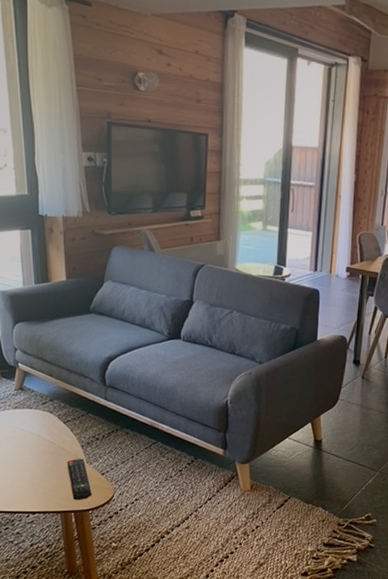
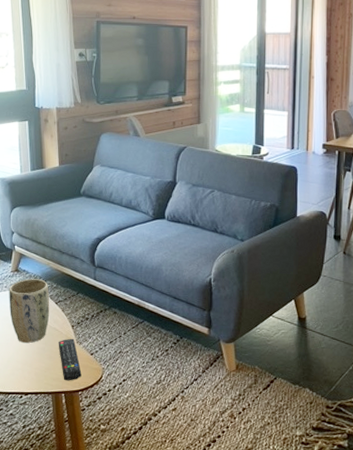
plant pot: none [13,397,58,463] -> present [9,279,50,343]

